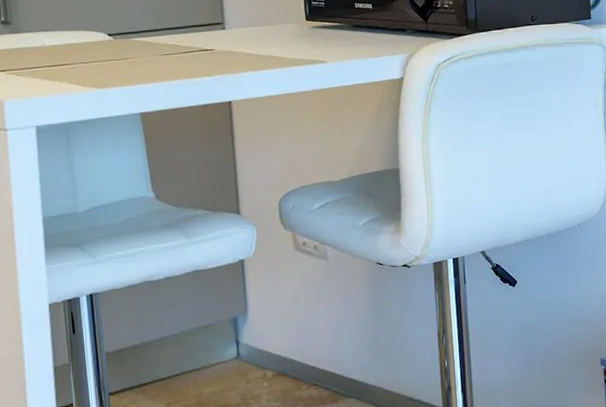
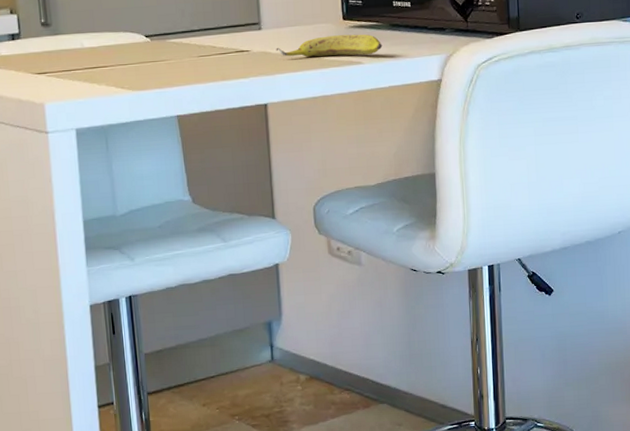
banana: none [240,34,345,57] -> present [276,34,383,58]

